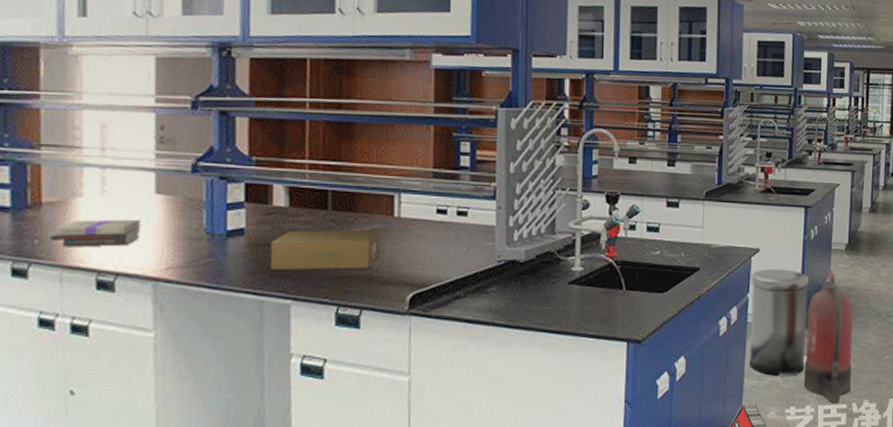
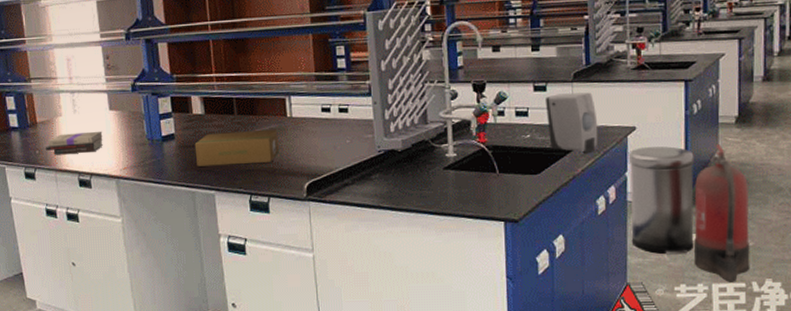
soap dispenser: none [676,211,725,274] -> present [545,92,598,154]

